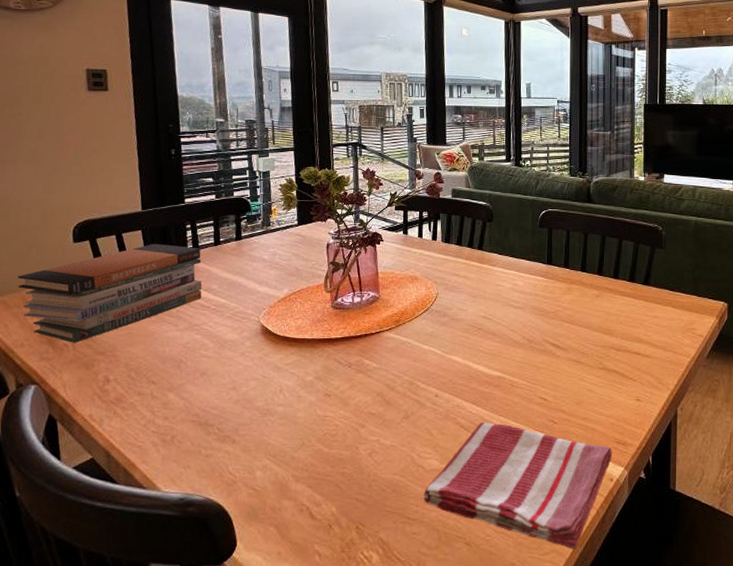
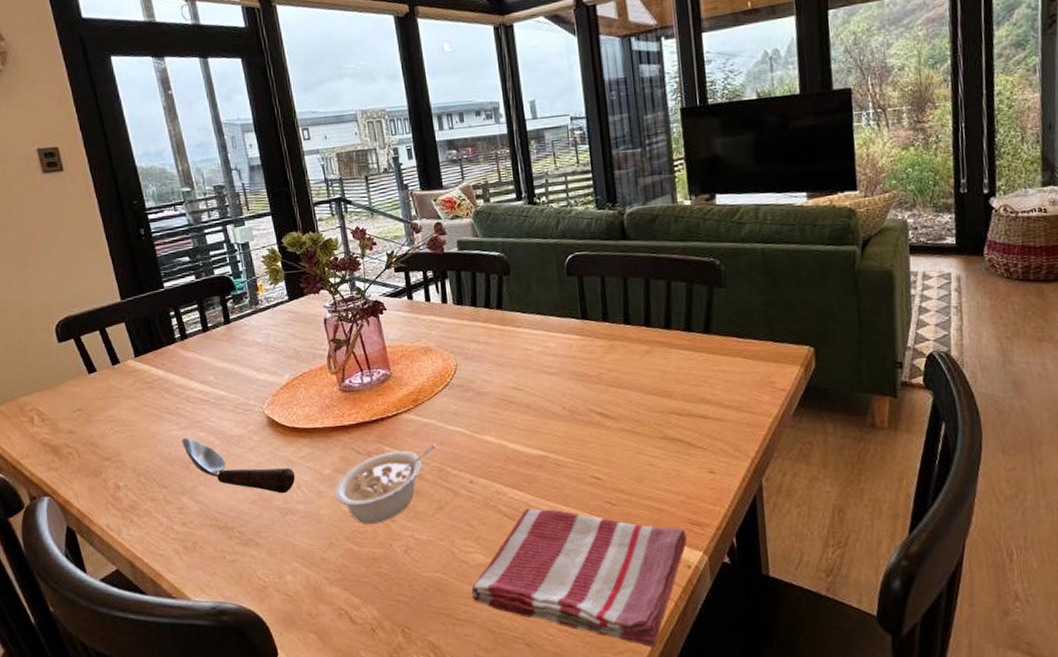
book stack: present [18,243,202,343] -> none [10,335,199,450]
spoon: none [177,339,280,396] -> present [182,437,296,494]
legume: none [313,361,411,428] -> present [334,444,437,524]

